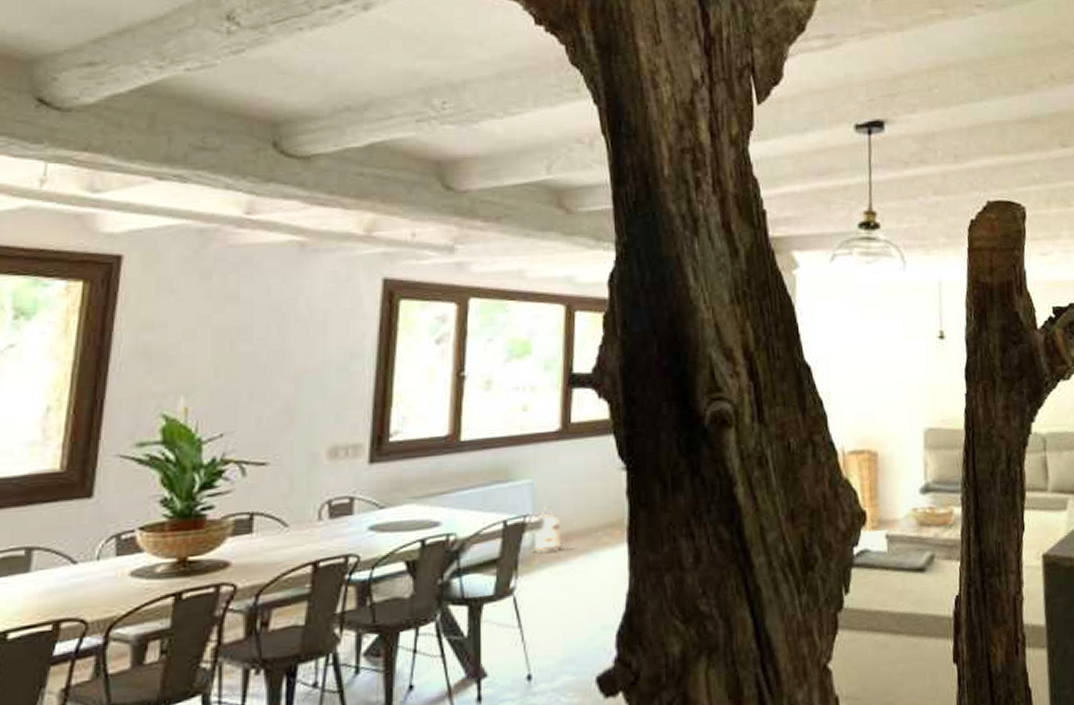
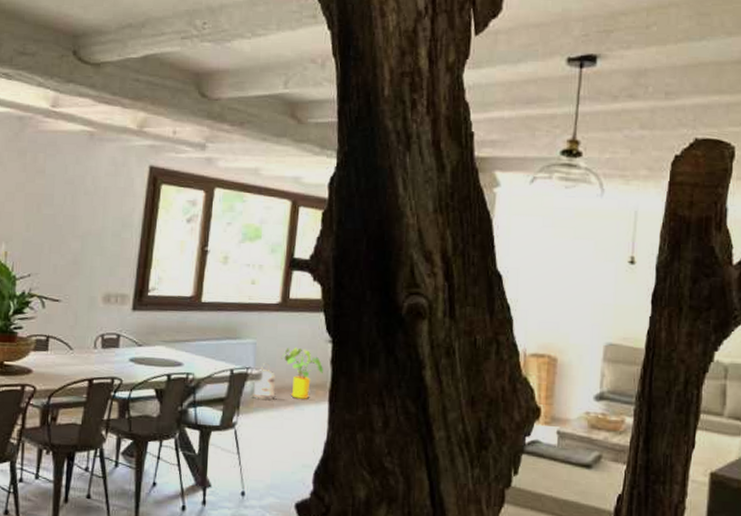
house plant: none [565,481,618,545] -> present [280,347,323,399]

